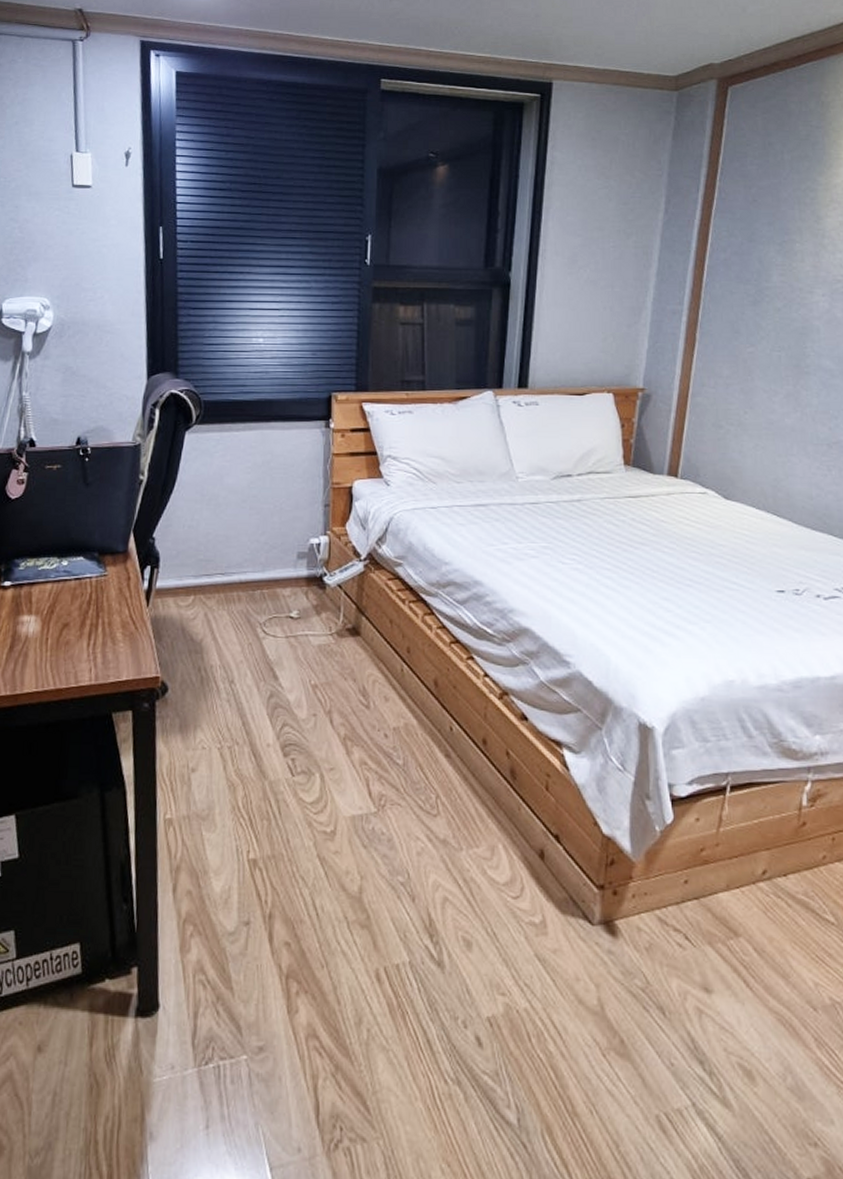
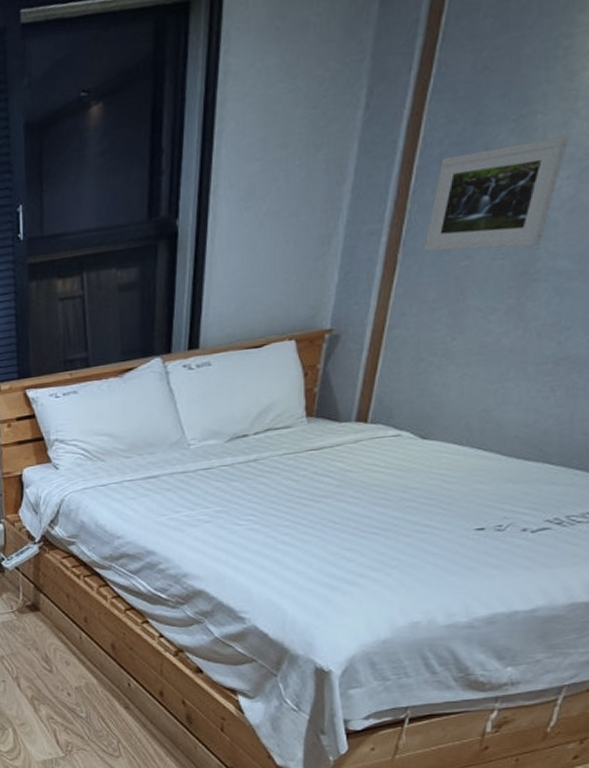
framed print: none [716,262,821,345] -> present [424,135,570,252]

